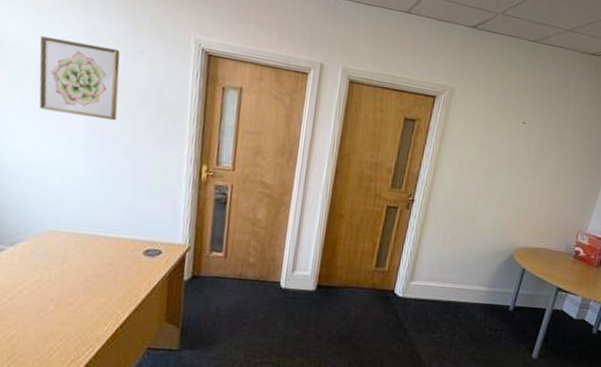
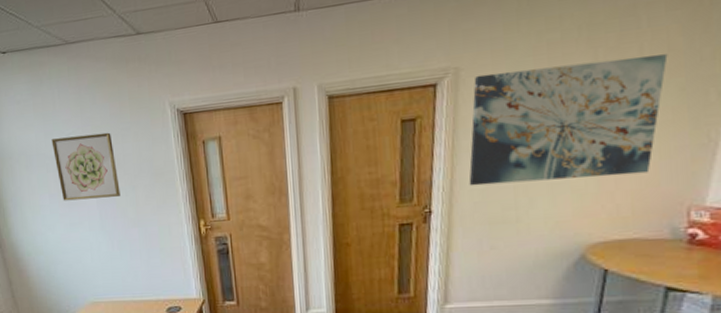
wall art: none [445,98,582,202] -> present [468,54,668,186]

